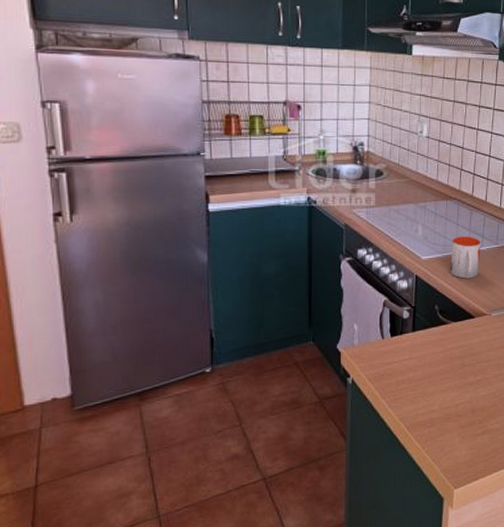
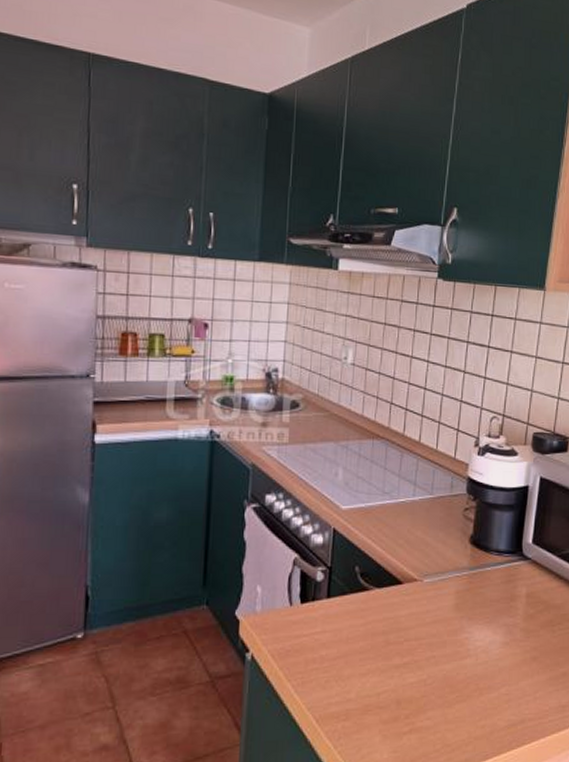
mug: present [450,236,481,279] -> none [375,483,413,535]

